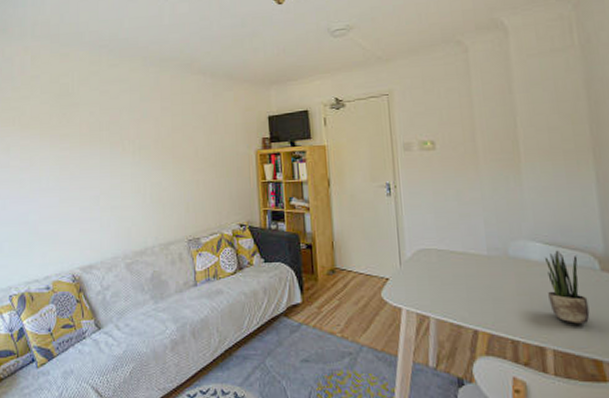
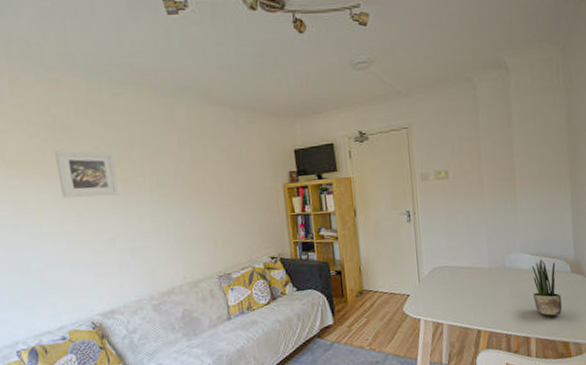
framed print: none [59,114,107,157] -> present [55,150,120,198]

